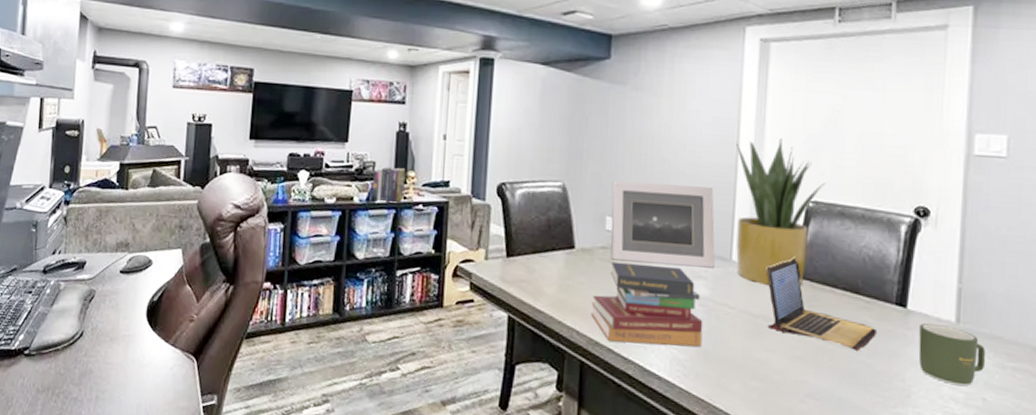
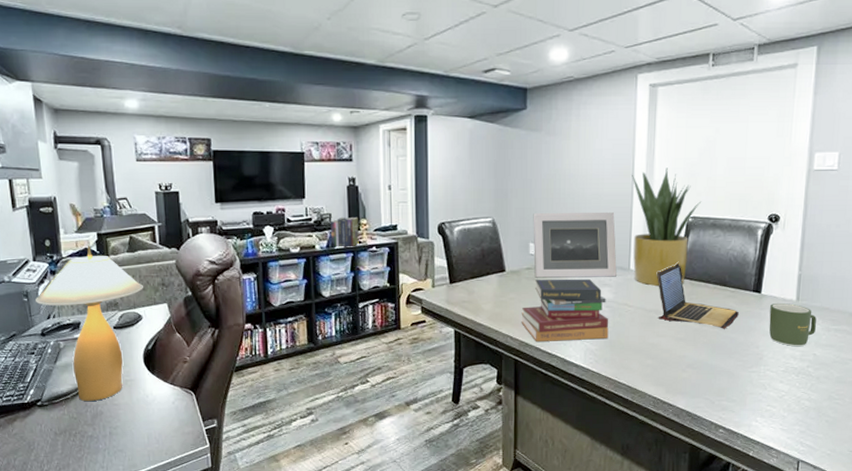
table lamp: none [44,176,160,357] -> present [35,245,144,402]

